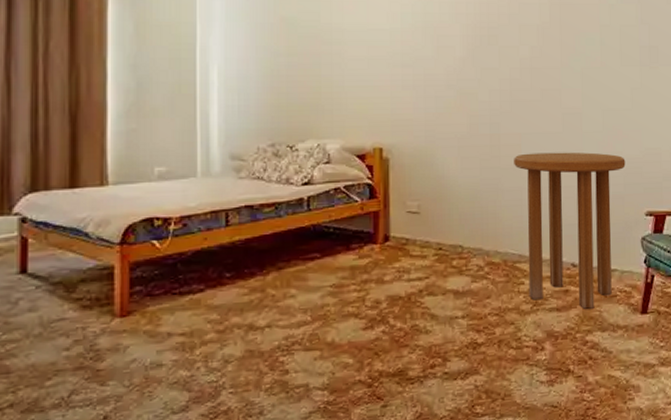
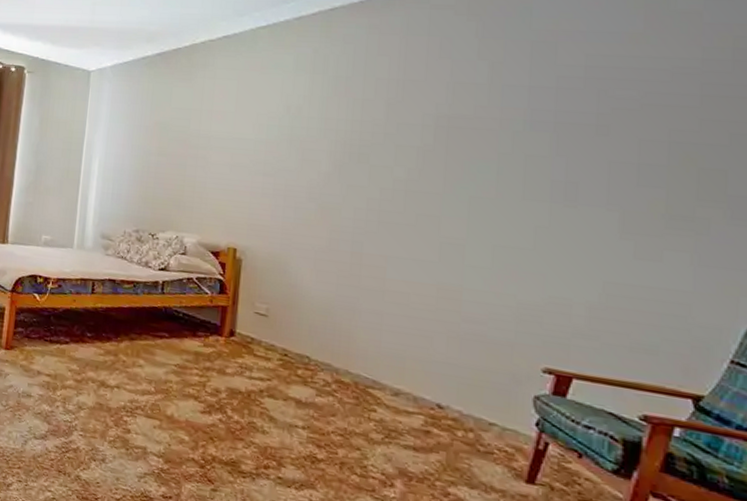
side table: present [514,152,626,309] -> none [376,277,520,460]

